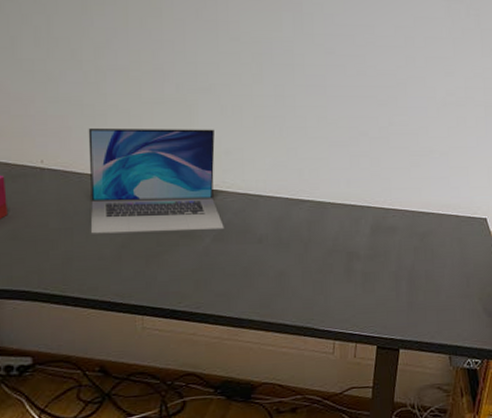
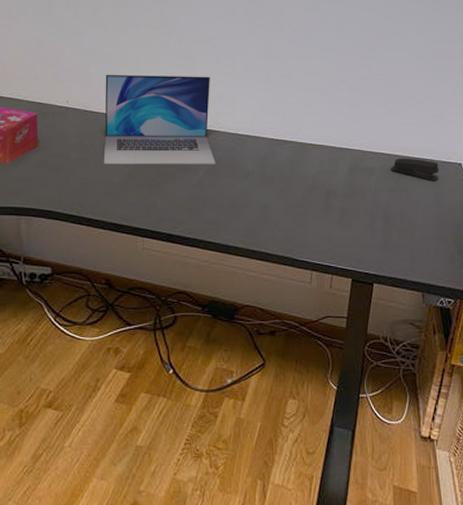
stapler: none [414,214,464,239] -> present [390,157,439,182]

